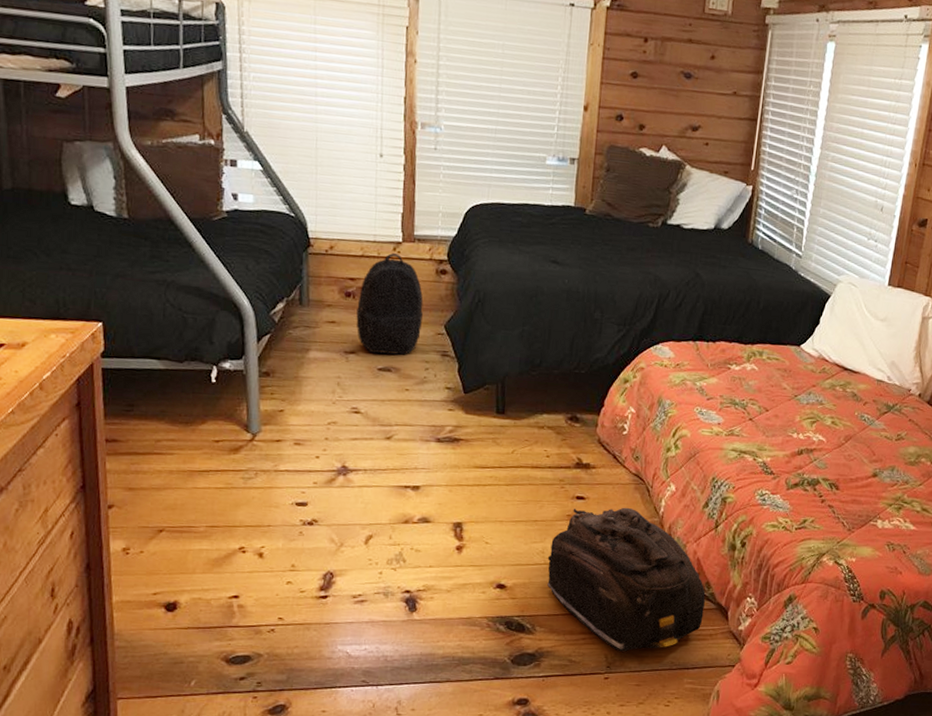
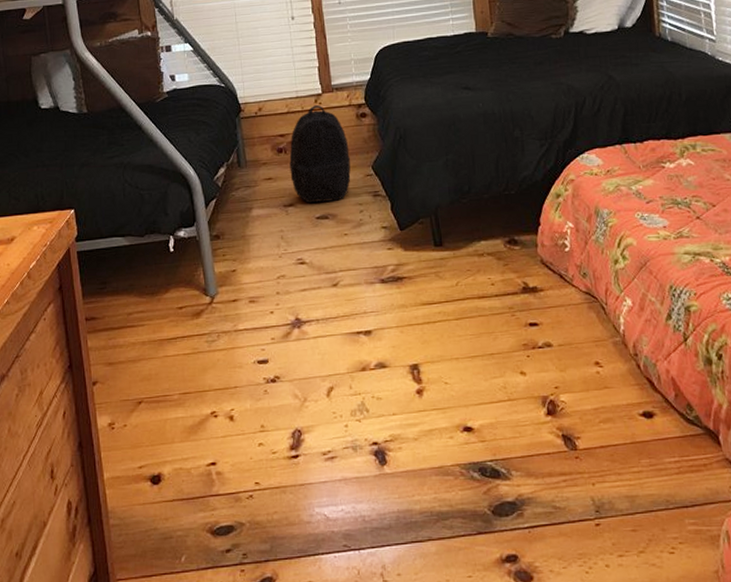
duffel bag: present [547,507,706,652] -> none [511,329,692,492]

